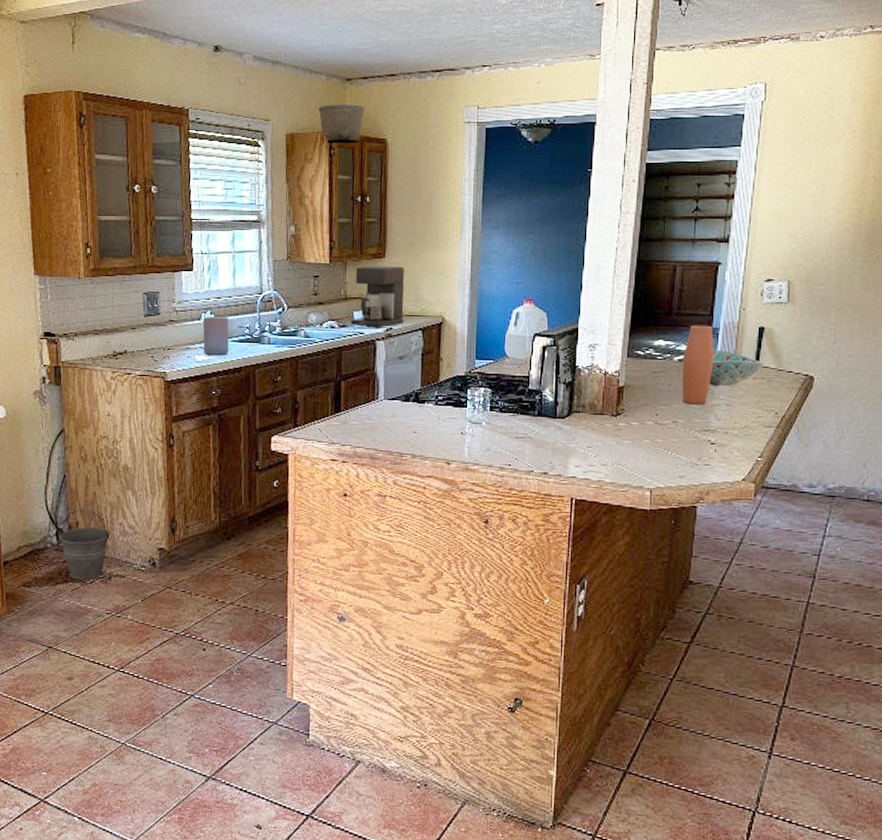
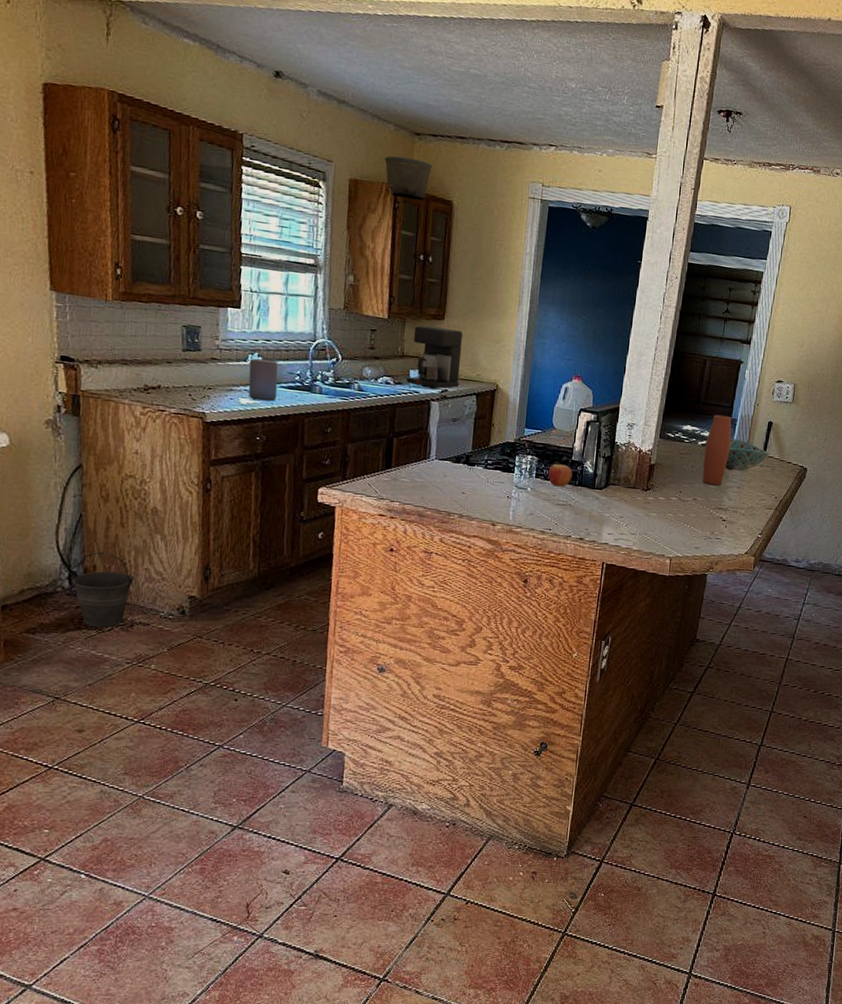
fruit: none [503,392,530,419] -> present [547,462,572,487]

